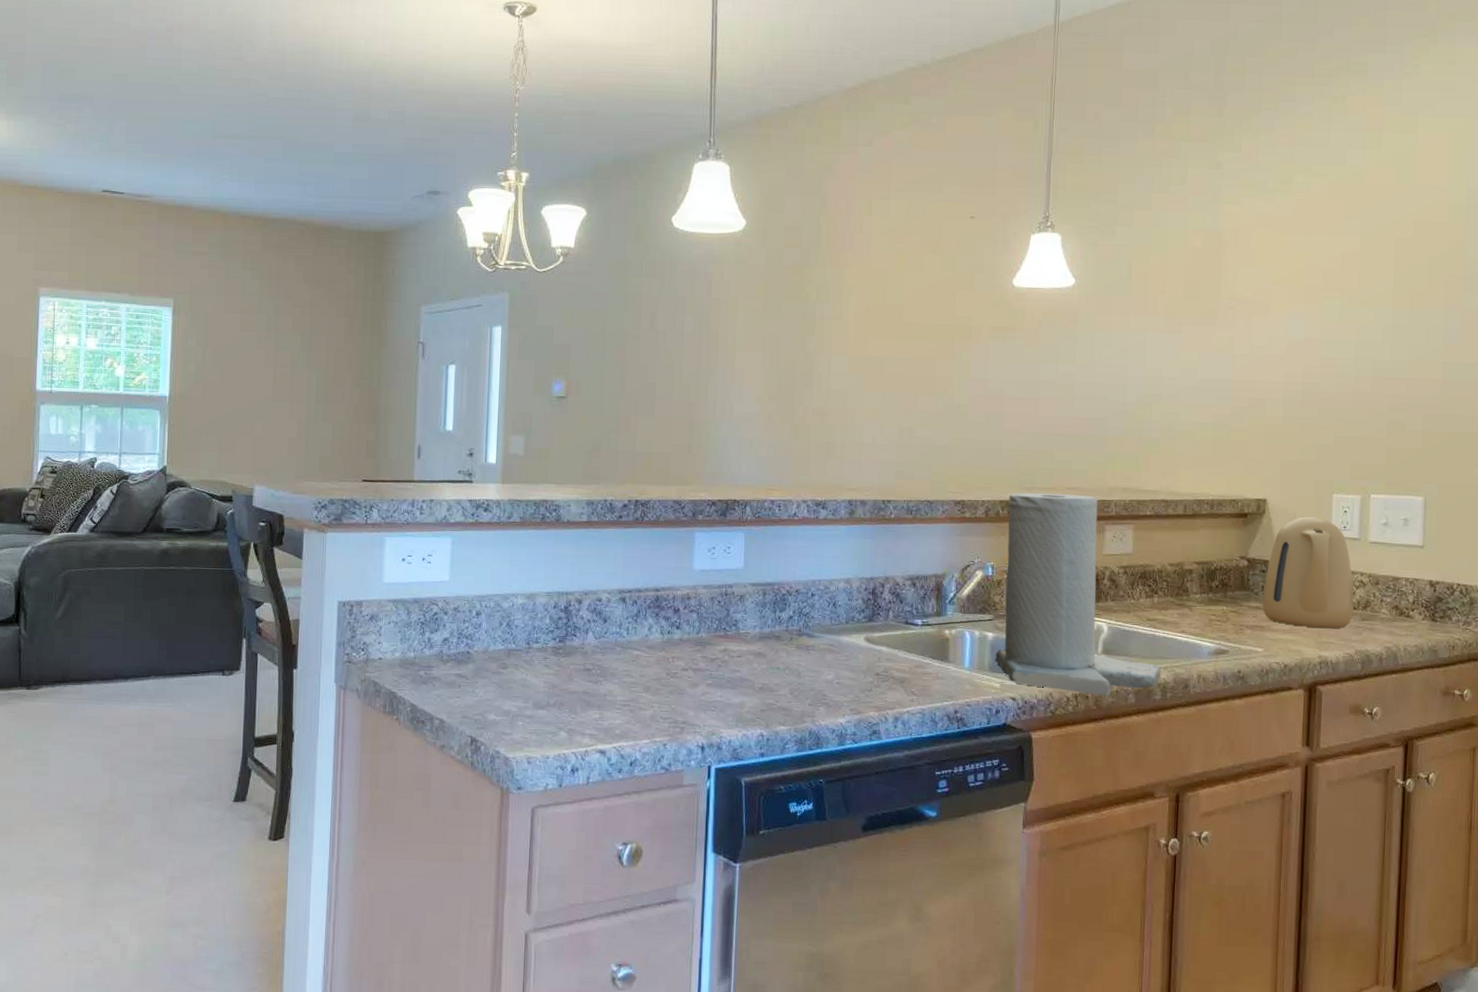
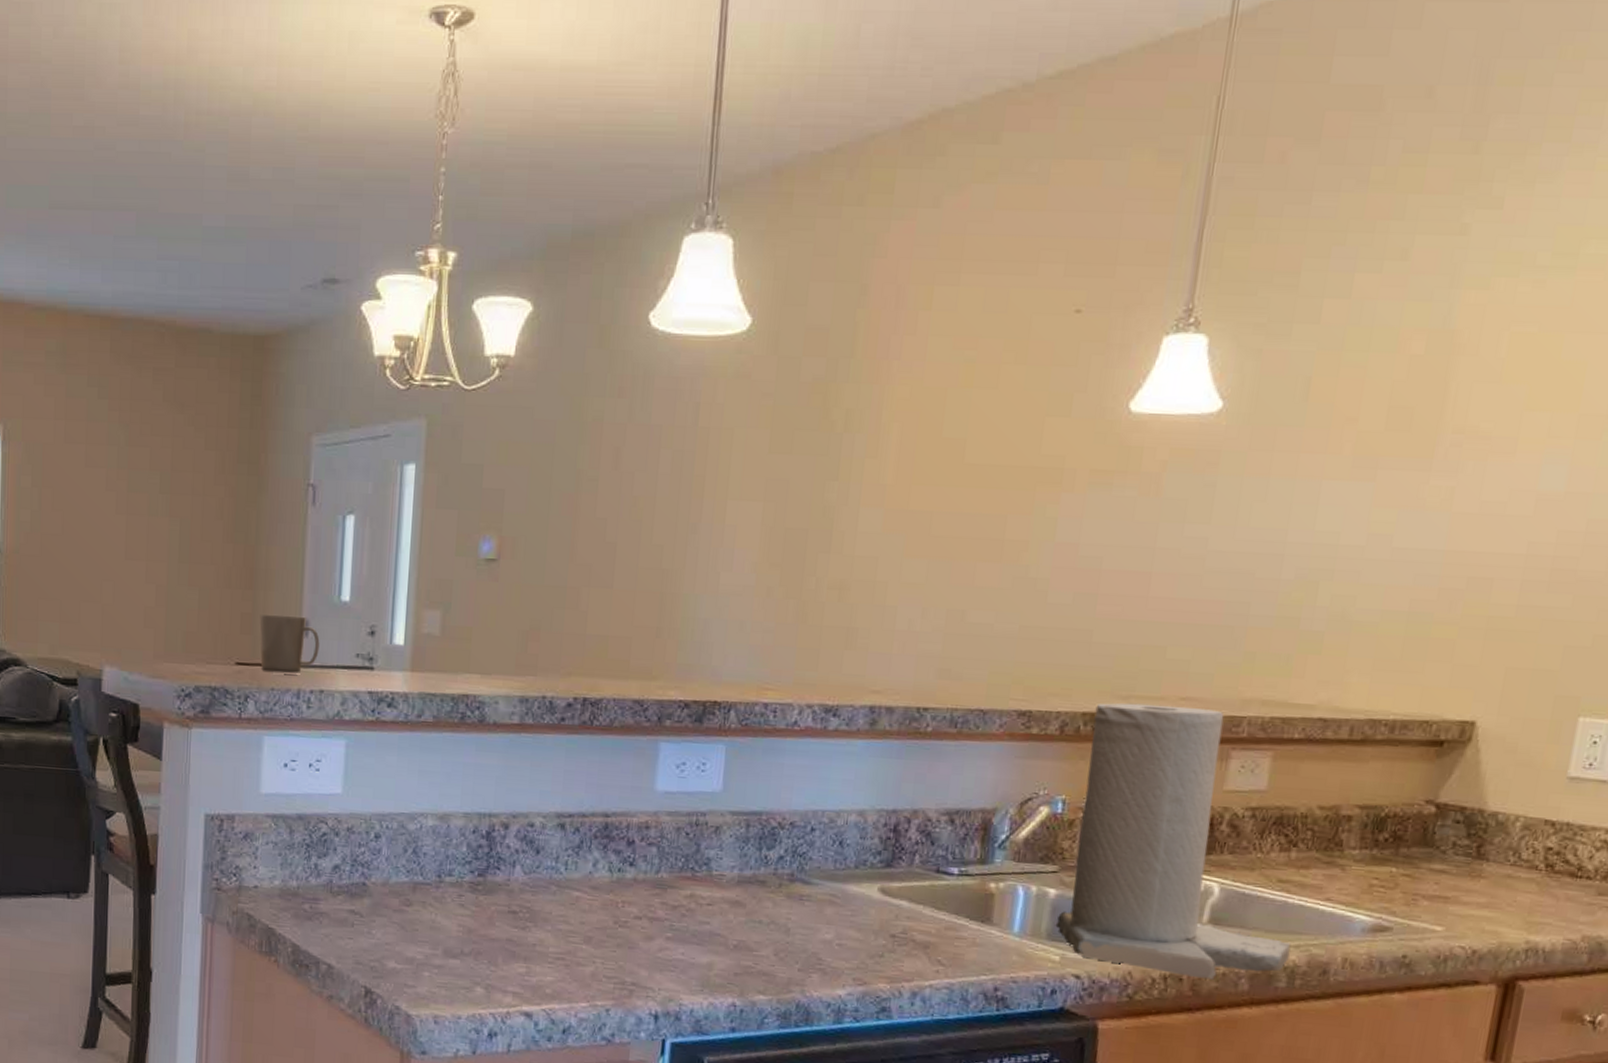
mug: none [381,441,430,488] -> present [259,614,320,674]
kettle: present [1262,516,1354,629] -> none [1449,747,1593,905]

